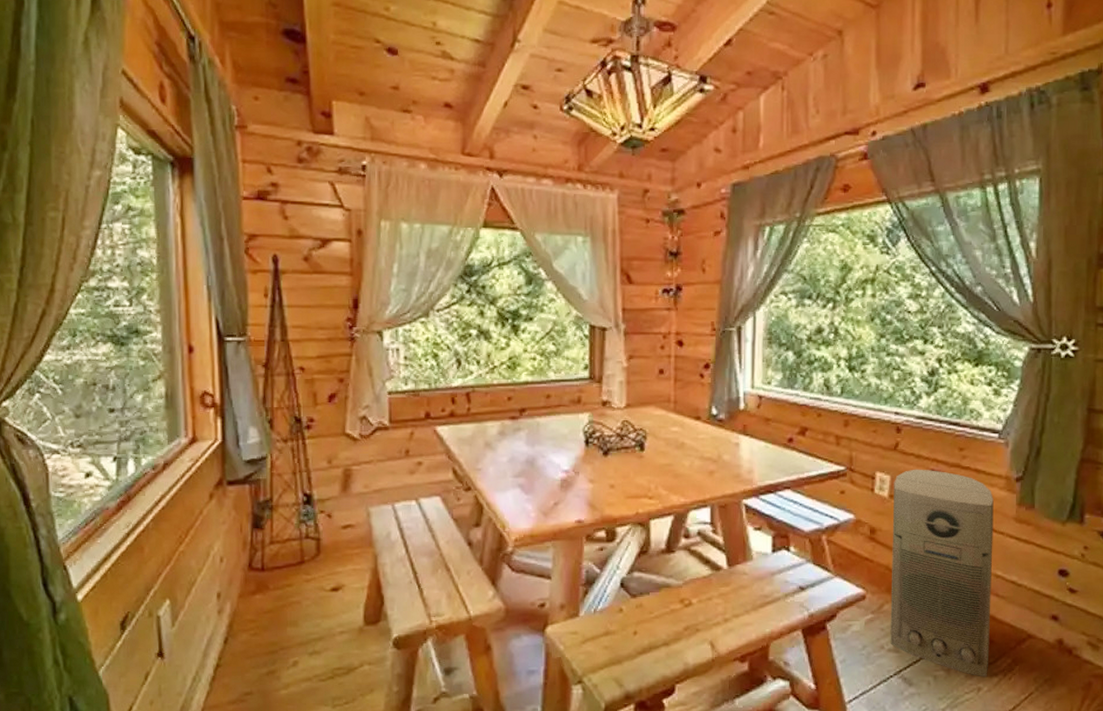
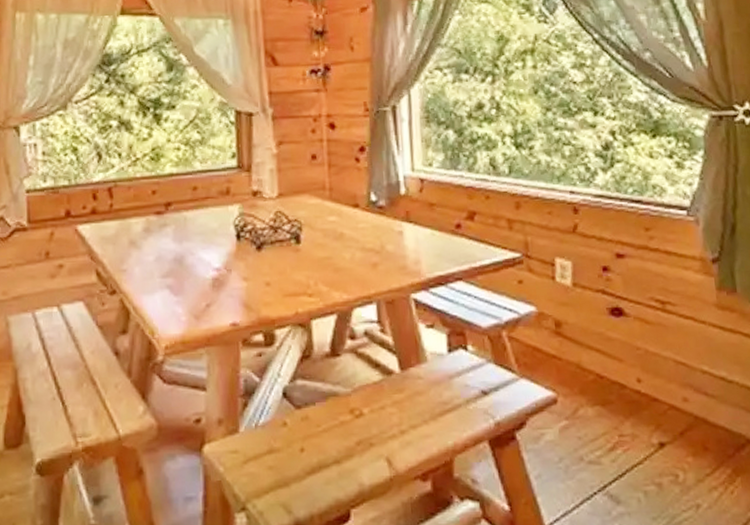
air purifier: present [890,469,994,677] -> none [576,253,706,492]

